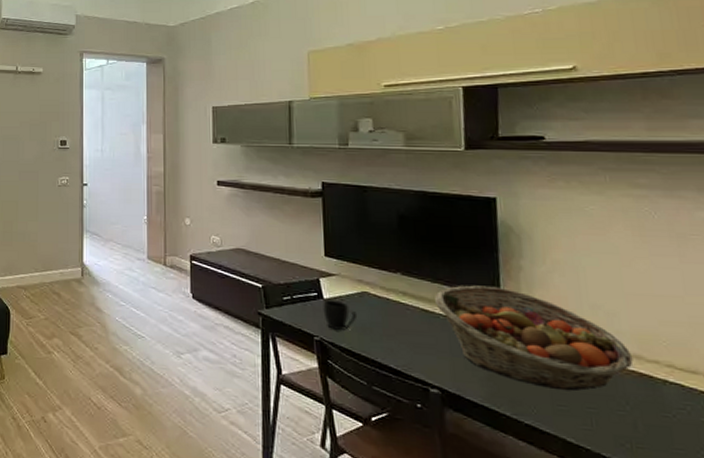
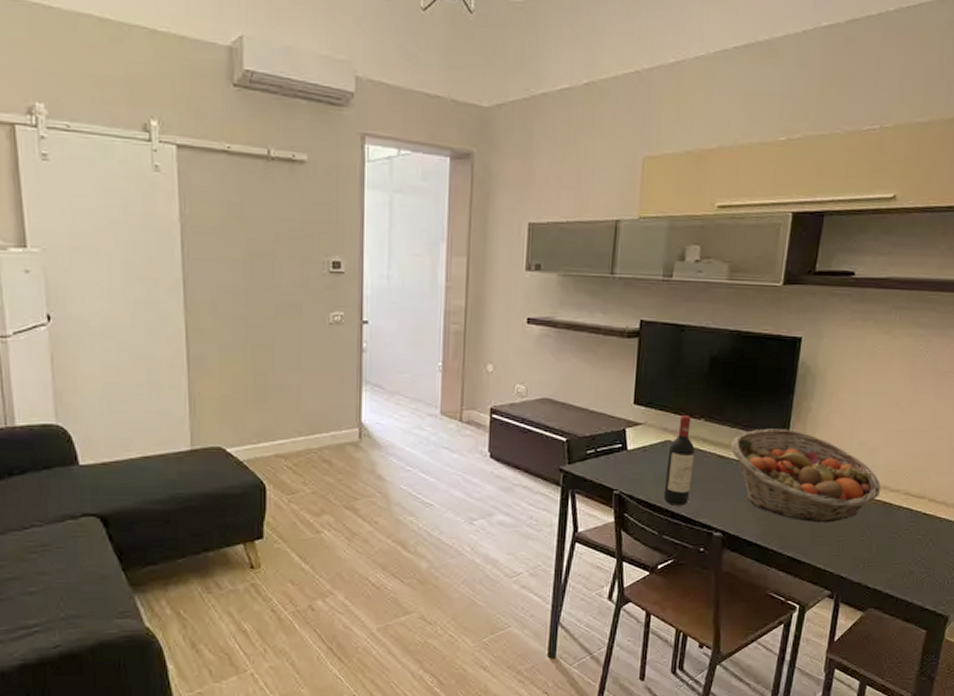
mug: present [323,299,358,330] -> none [625,451,658,482]
wine bottle: none [366,269,397,357] -> present [663,415,695,506]

